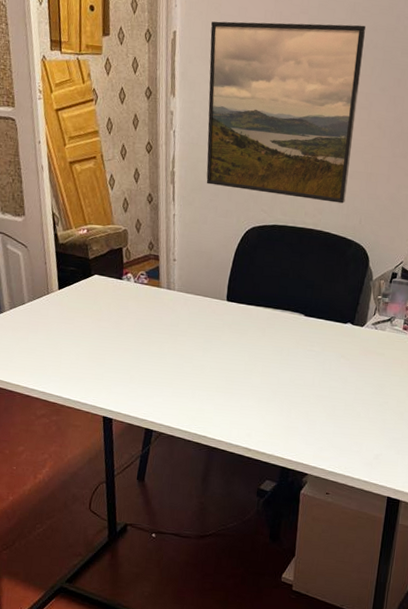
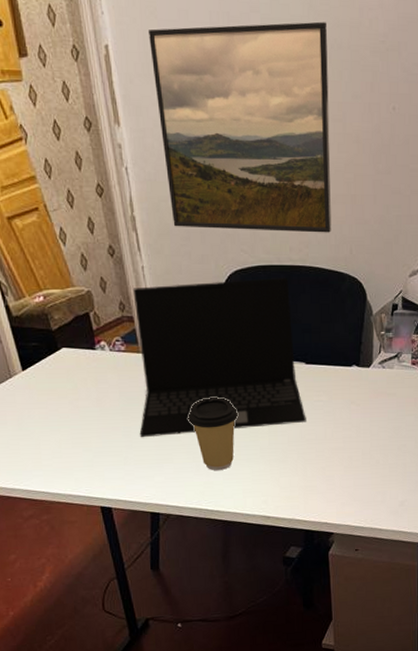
laptop: none [147,231,300,368] -> present [132,277,306,438]
coffee cup: none [191,334,236,401] -> present [188,397,238,471]

